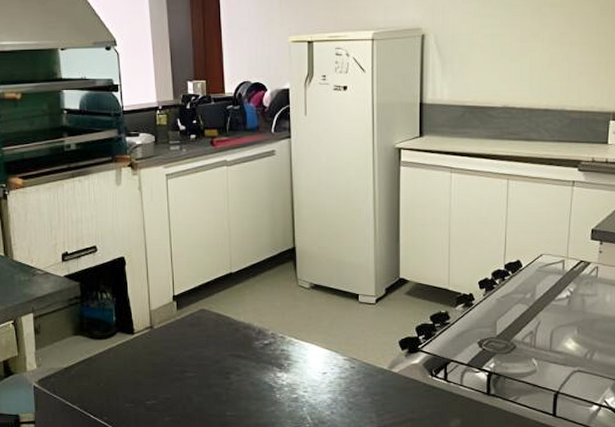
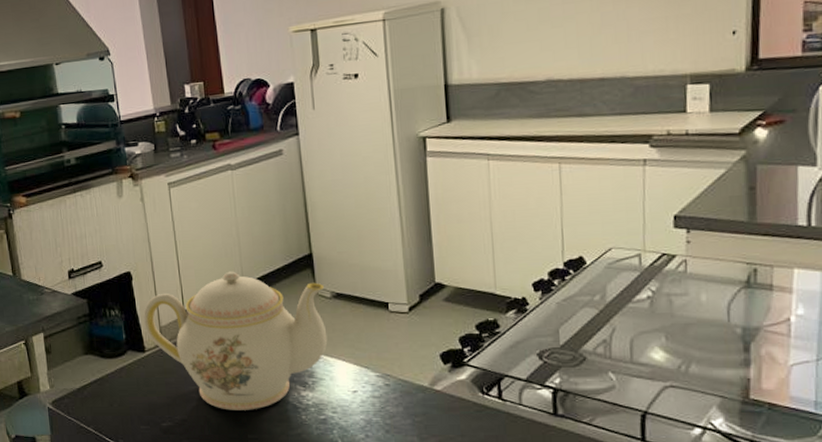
teapot: none [135,260,305,390] -> present [143,271,328,410]

